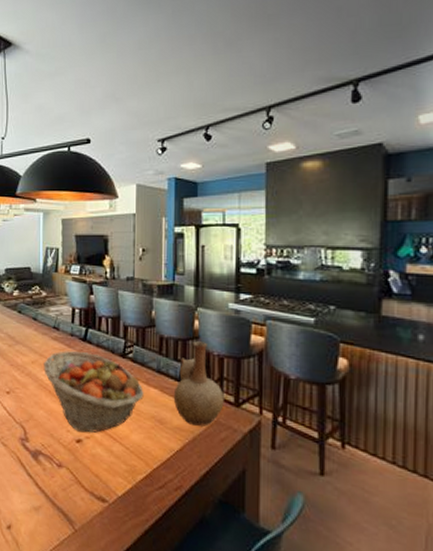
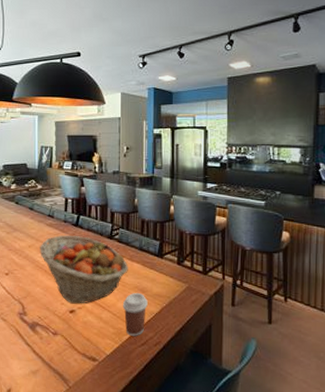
coffee cup: none [136,424,167,477] -> present [122,293,148,336]
vase: present [173,341,224,426] -> none [153,223,194,292]

